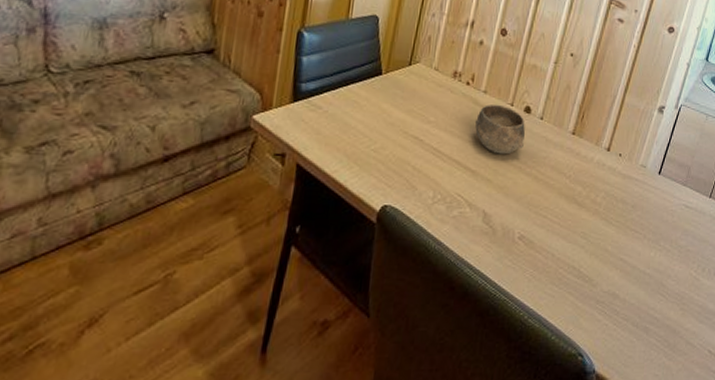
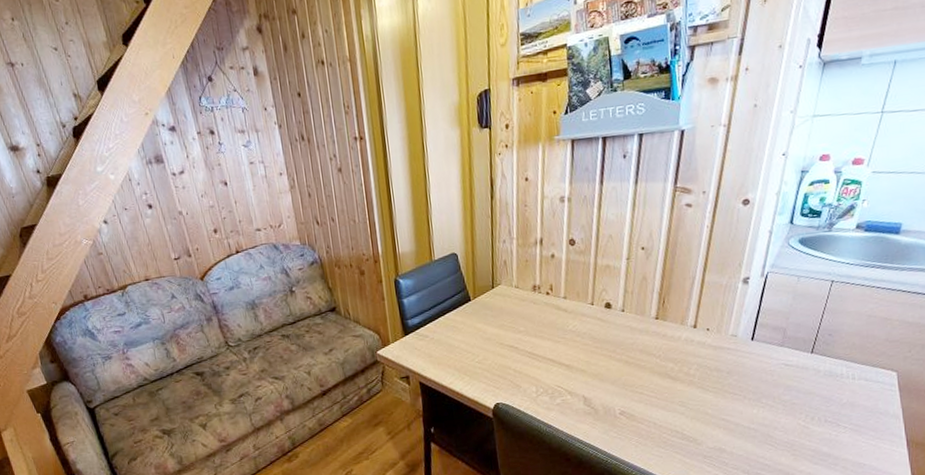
bowl: present [475,104,525,155] -> none [561,306,610,348]

